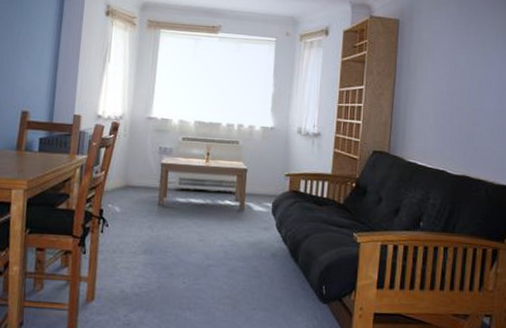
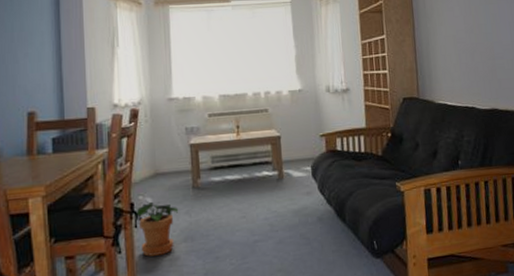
potted plant: none [102,212,143,262] -> present [135,202,179,257]

